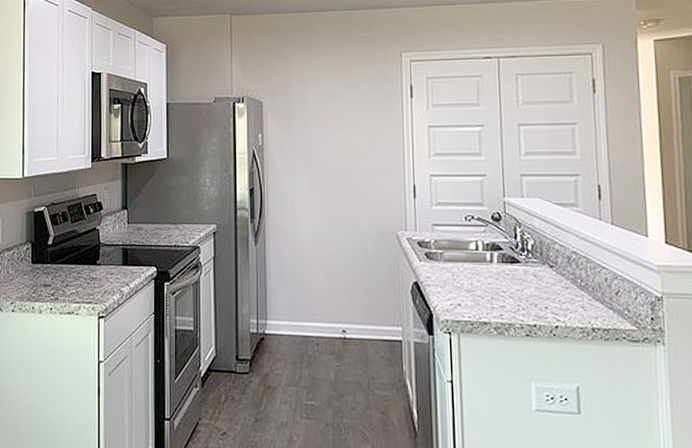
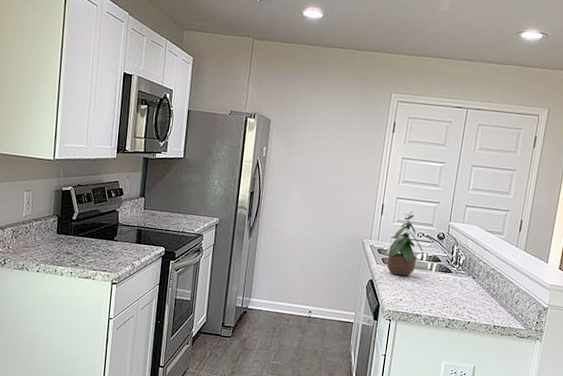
potted plant: none [430,189,478,274] -> present [386,211,424,277]

